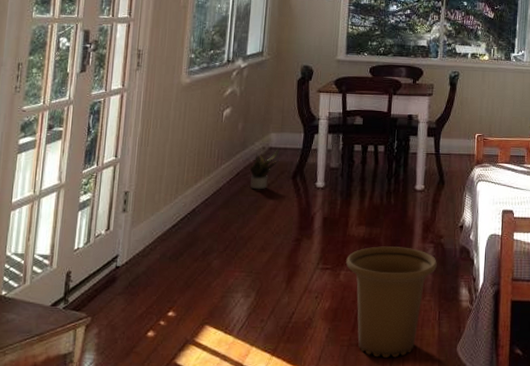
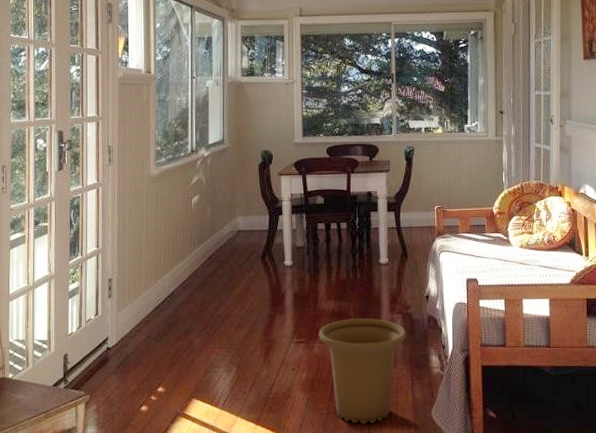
potted plant: present [249,147,281,190] -> none [221,230,248,271]

